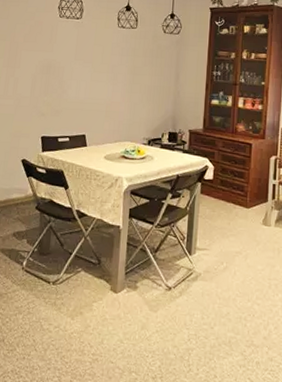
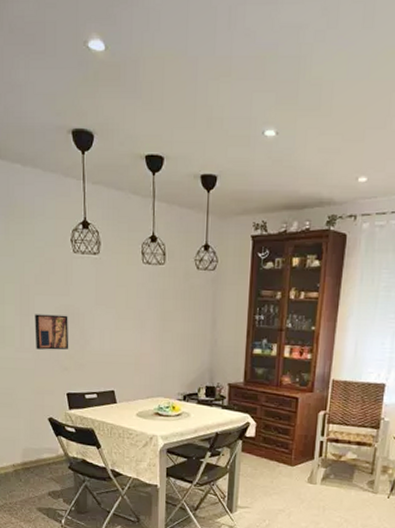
wall art: none [17,66,50,98] -> present [35,314,69,350]

